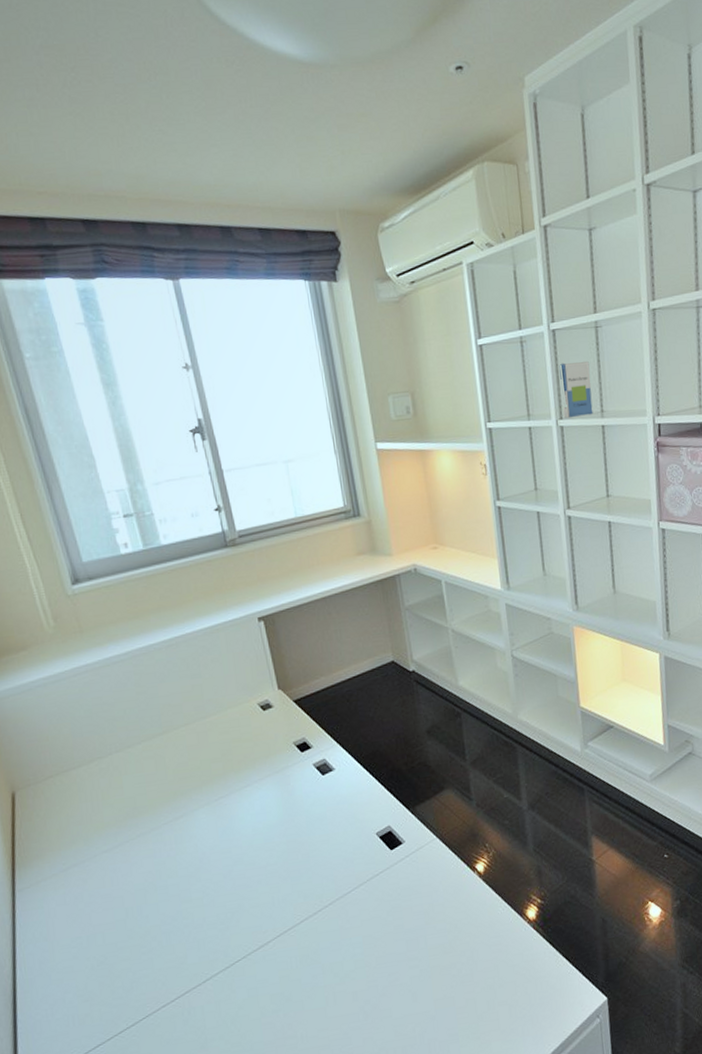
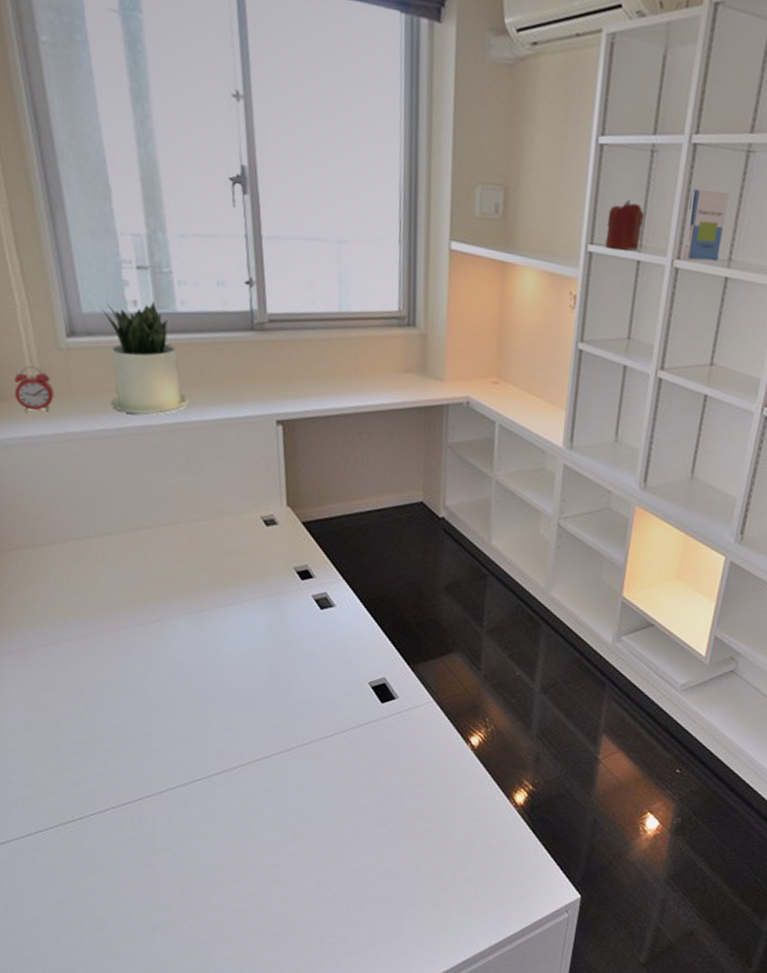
alarm clock: none [31,615,67,655] -> present [14,365,54,412]
planter: none [100,540,181,639] -> present [103,301,188,415]
candle: none [497,381,528,422] -> present [605,199,645,251]

